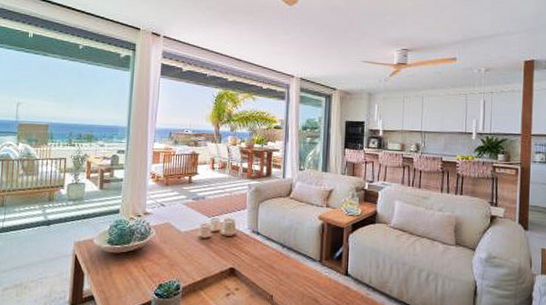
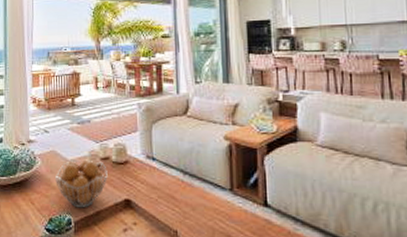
fruit basket: none [168,232,217,275] -> present [55,159,108,208]

